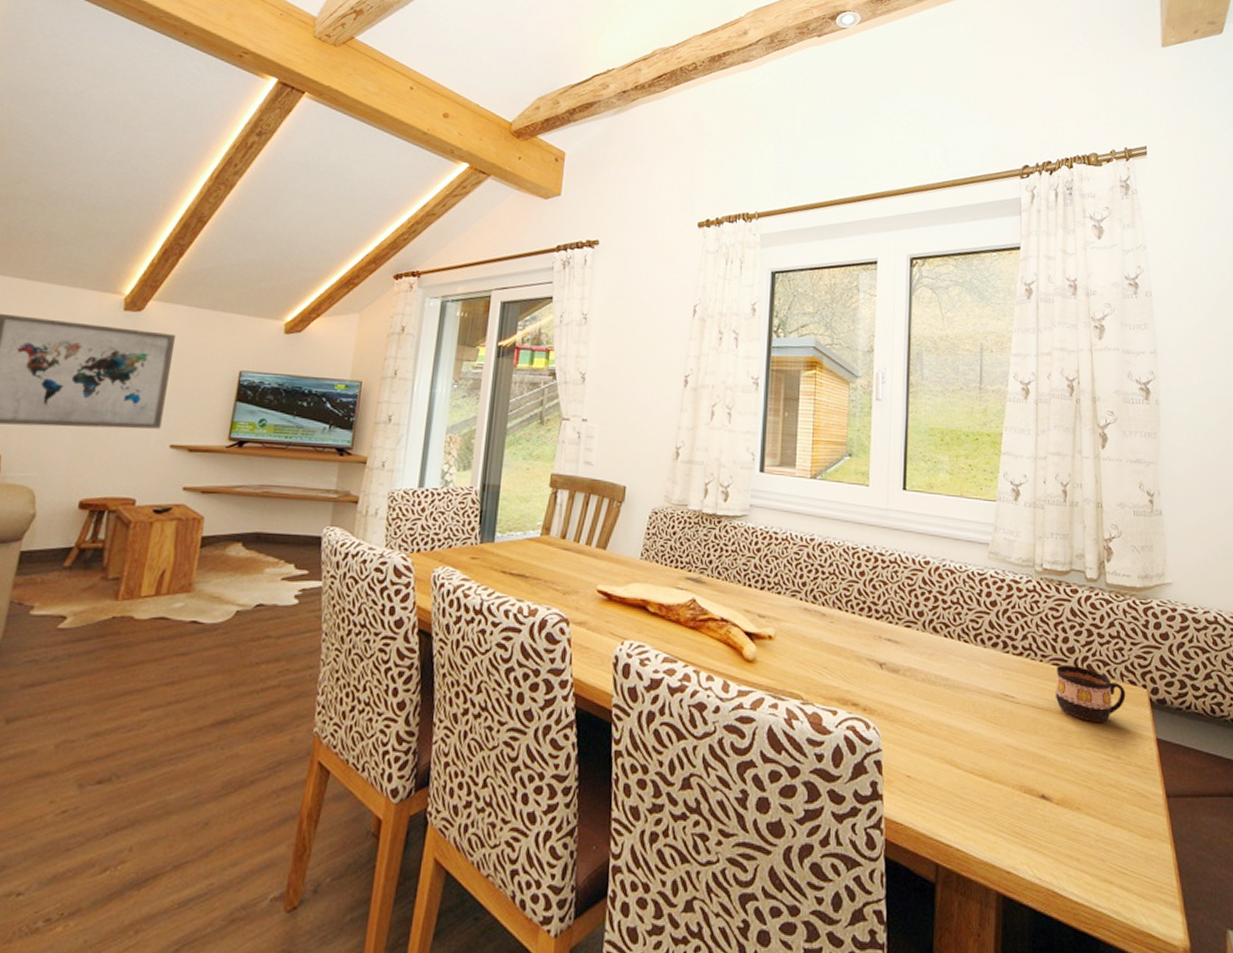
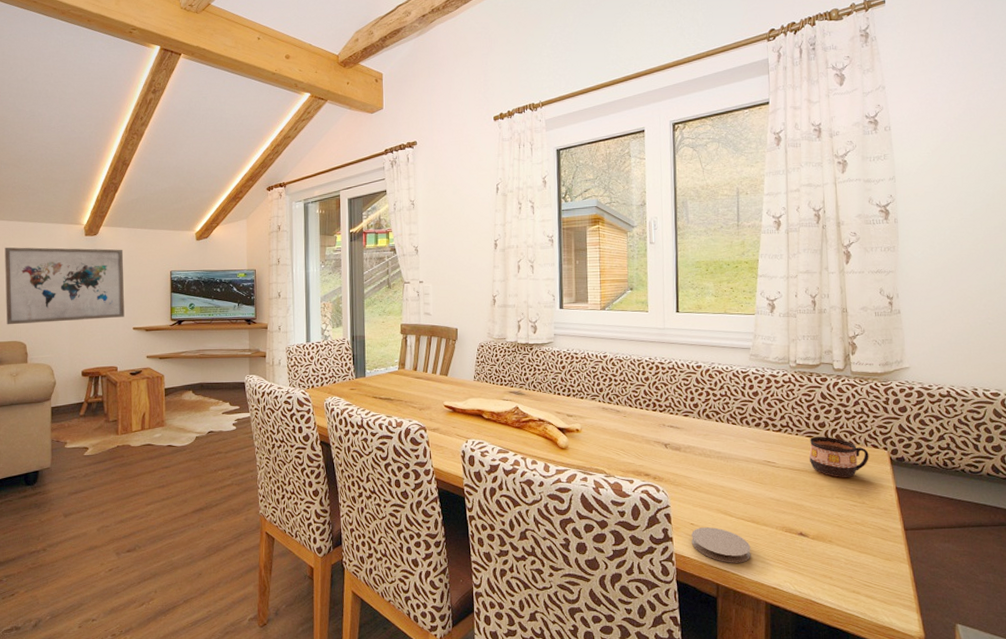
coaster: none [906,782,981,835] -> present [691,527,751,563]

